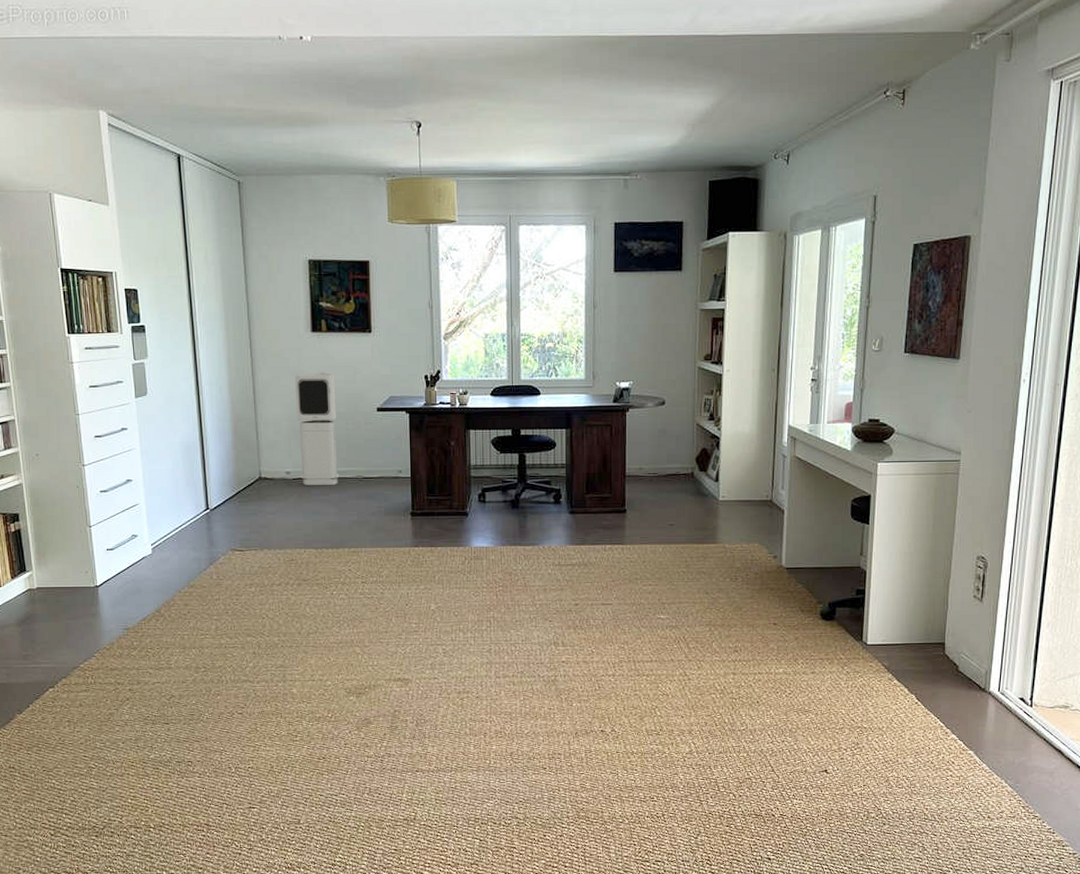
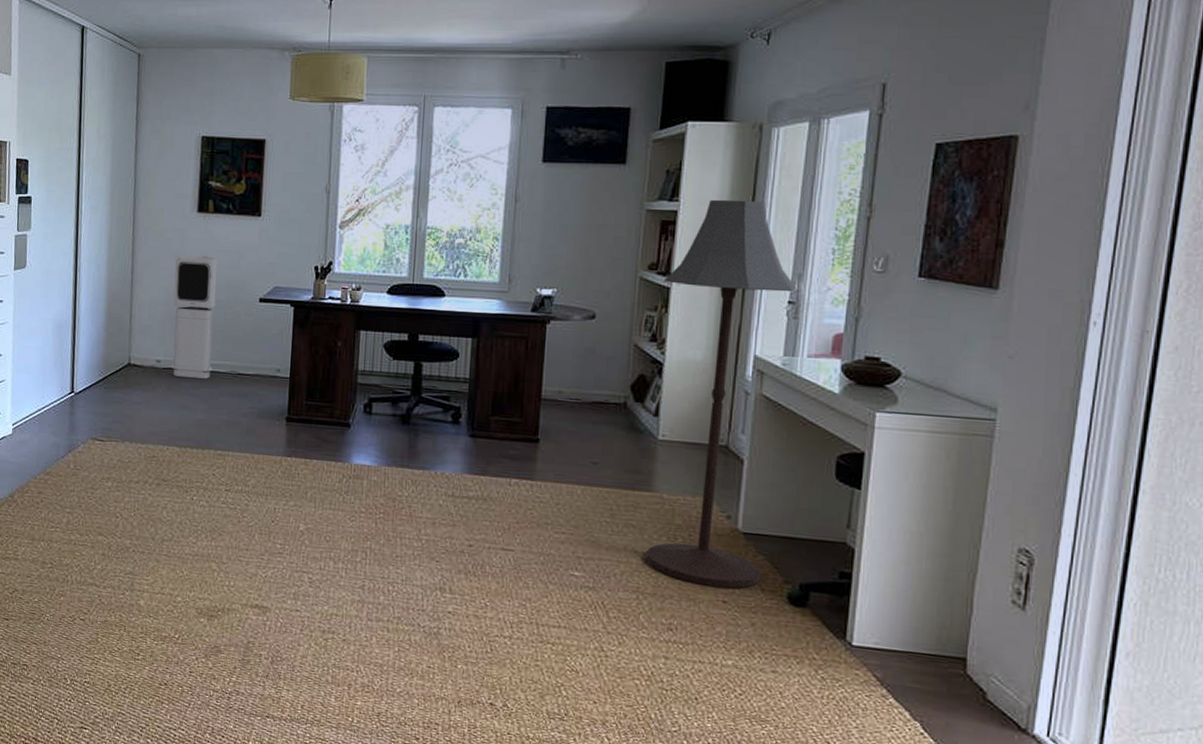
floor lamp: none [715,297,818,613] -> present [646,199,797,589]

